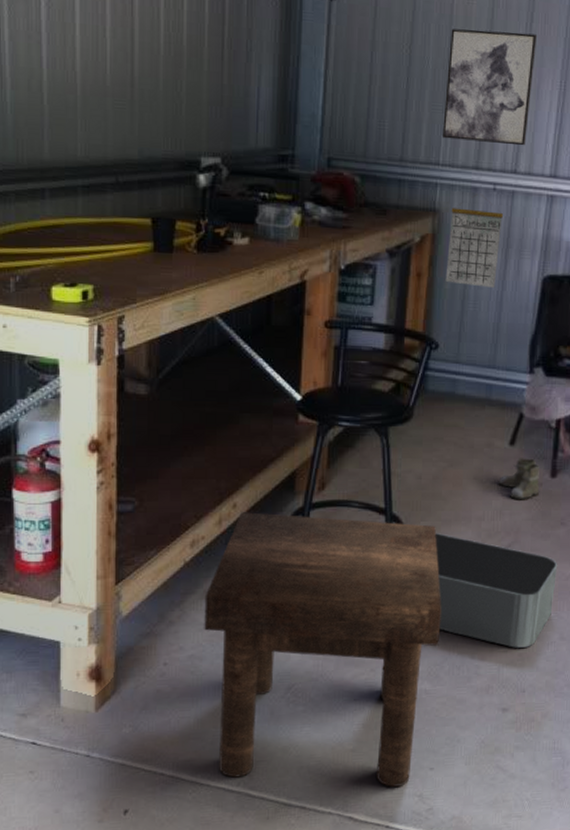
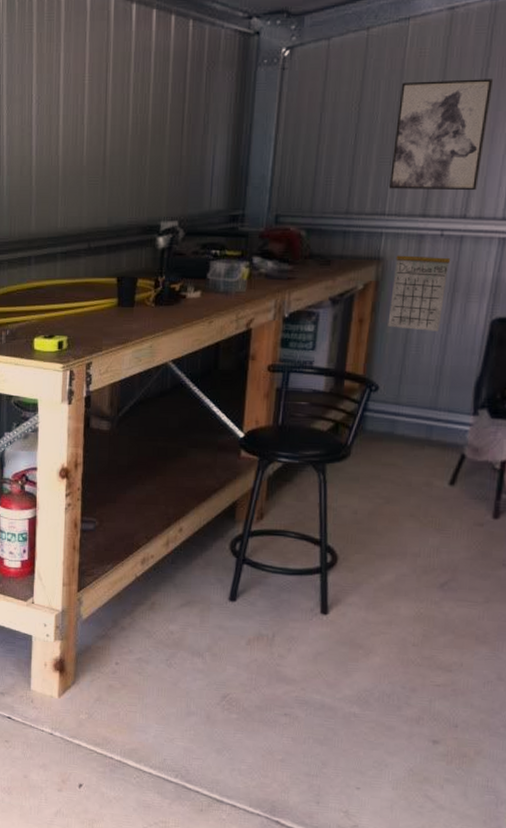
stool: present [204,512,442,787] -> none [151,536,374,800]
storage bin: present [434,532,558,648] -> none [368,565,498,684]
boots: present [498,458,541,500] -> none [436,498,482,540]

